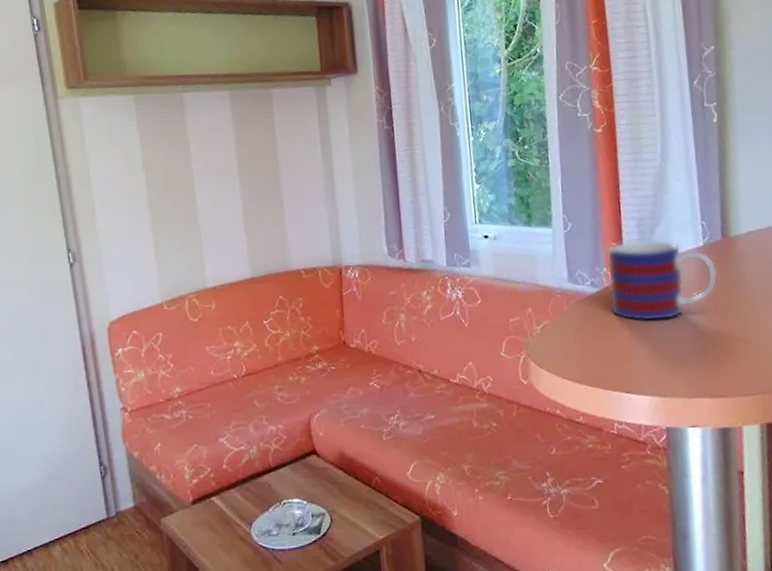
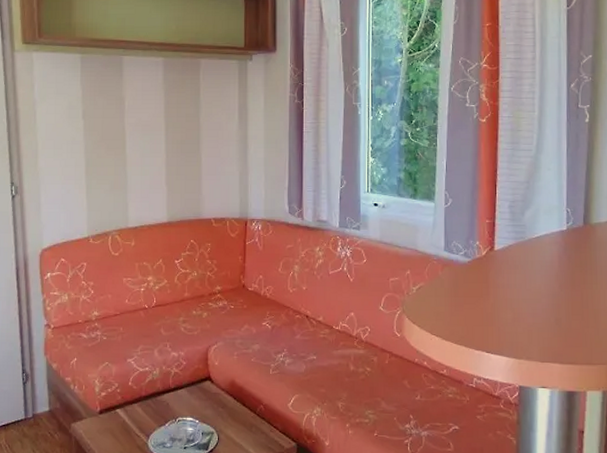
mug: present [606,239,718,322] -> none [479,220,577,292]

